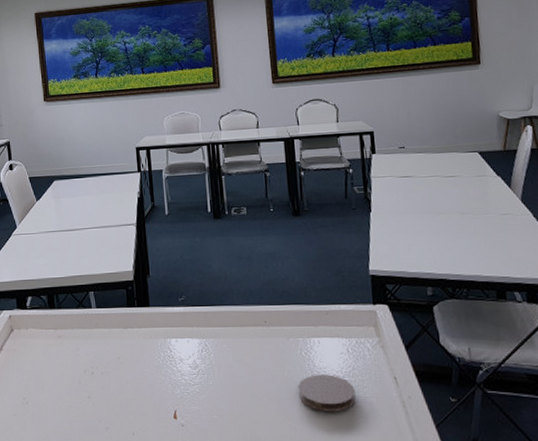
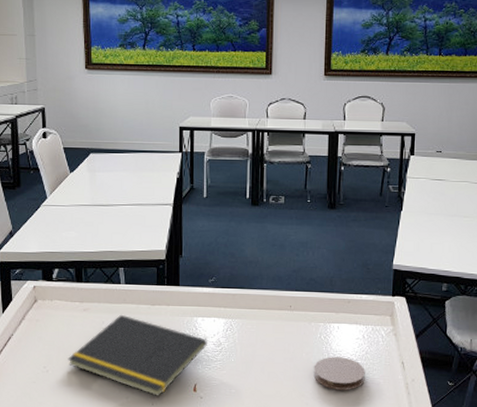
notepad: none [46,339,185,427] -> present [68,314,209,397]

